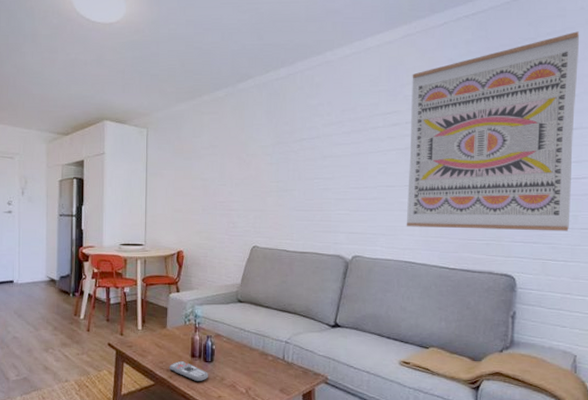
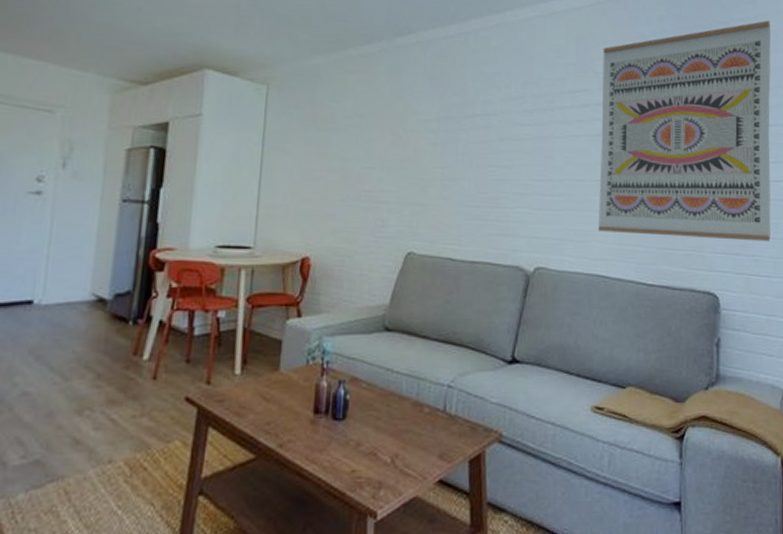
remote control: present [168,361,209,382] -> none [278,420,339,451]

